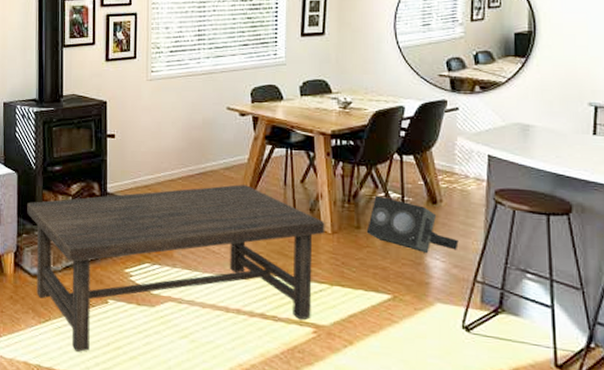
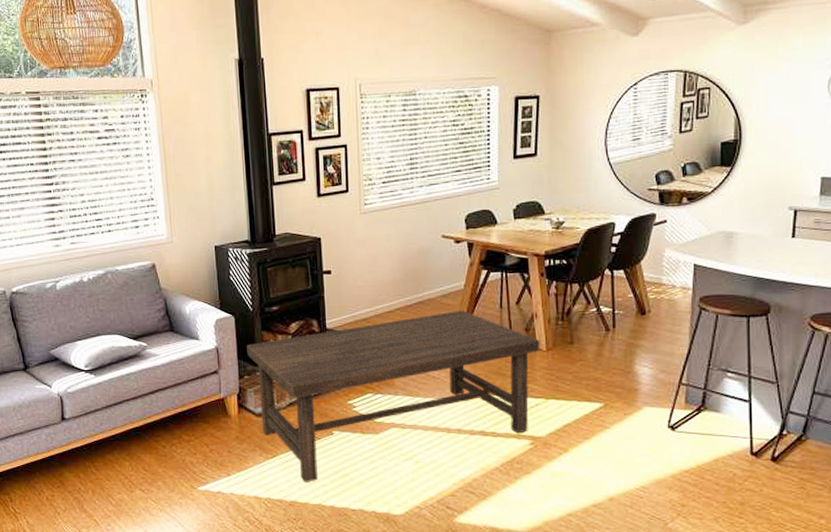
speaker: present [366,195,459,253] -> none [579,311,665,361]

